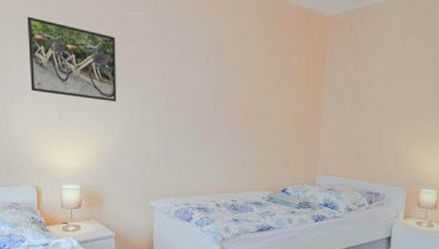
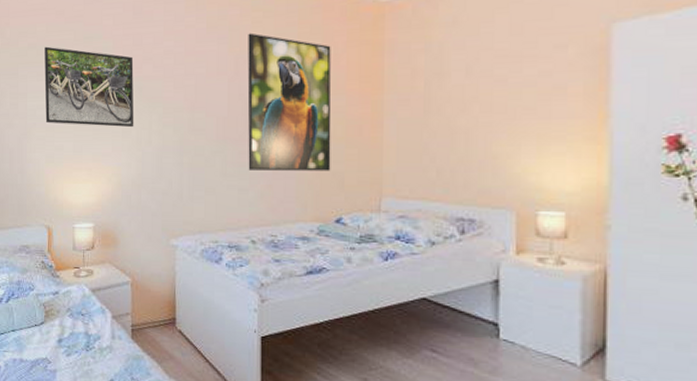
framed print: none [215,28,286,152] -> present [247,33,332,172]

